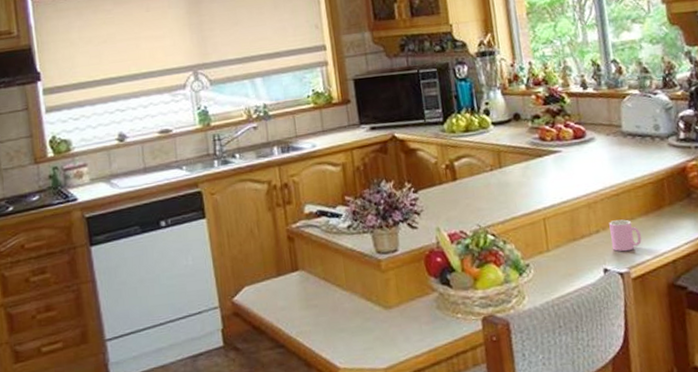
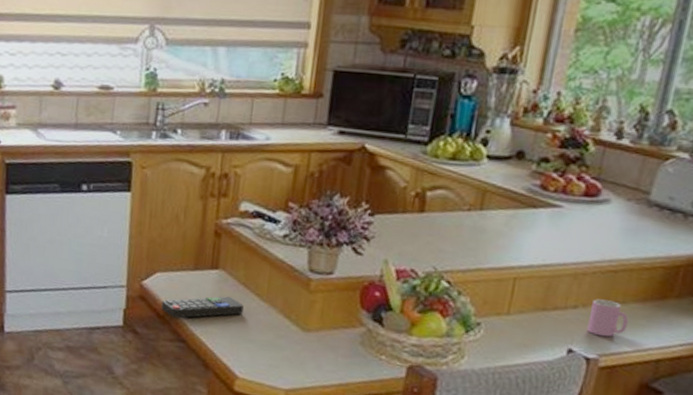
remote control: none [255,293,329,326] -> present [161,296,244,319]

